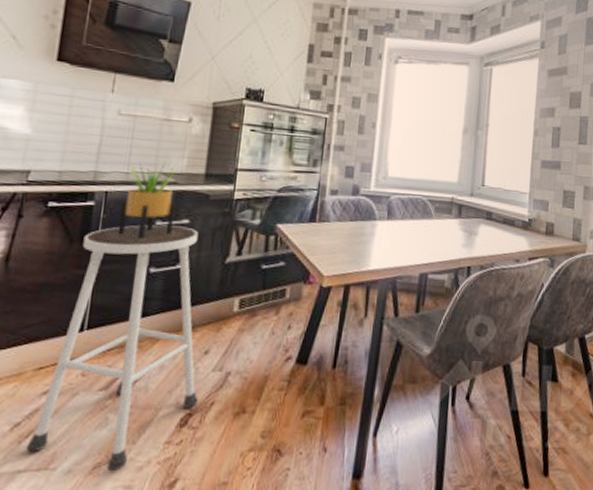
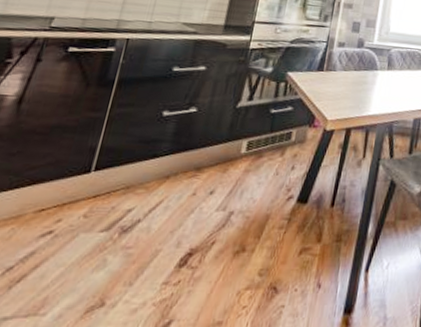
stool: present [26,224,199,472] -> none [16,70,214,316]
potted plant: present [117,162,178,240] -> none [135,13,199,84]

